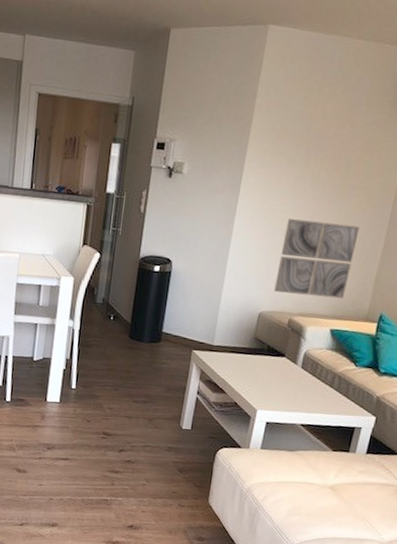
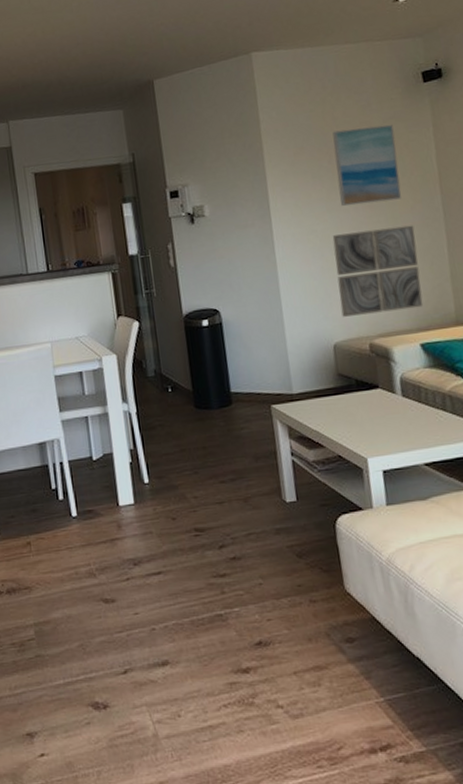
wall art: none [303,122,373,200] -> present [332,124,402,207]

